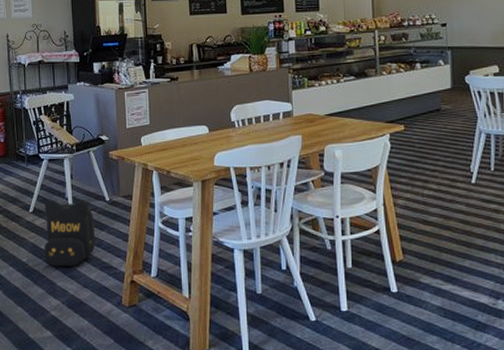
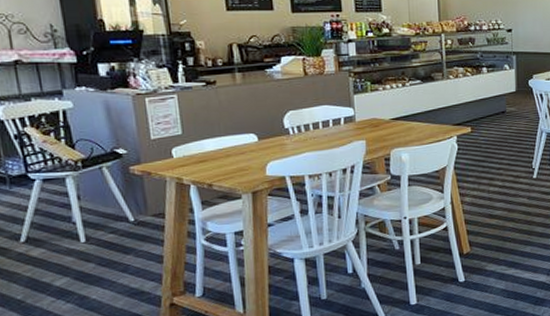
backpack: present [44,199,96,267] -> none [42,223,120,300]

